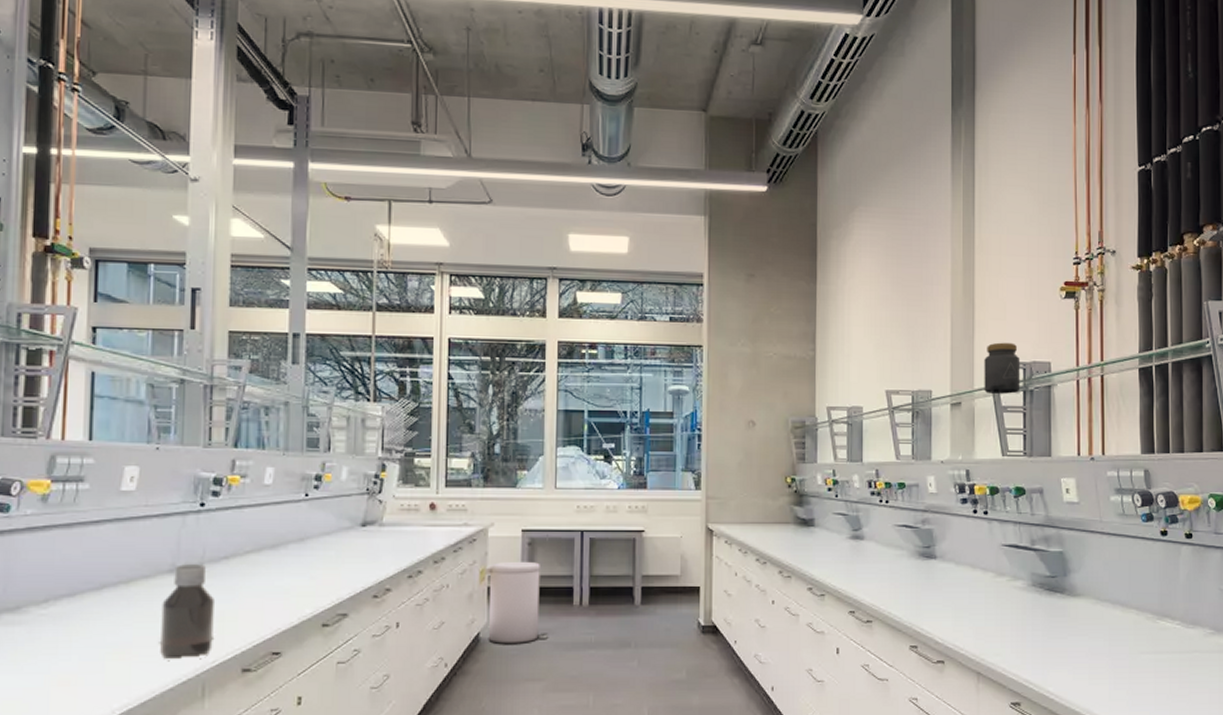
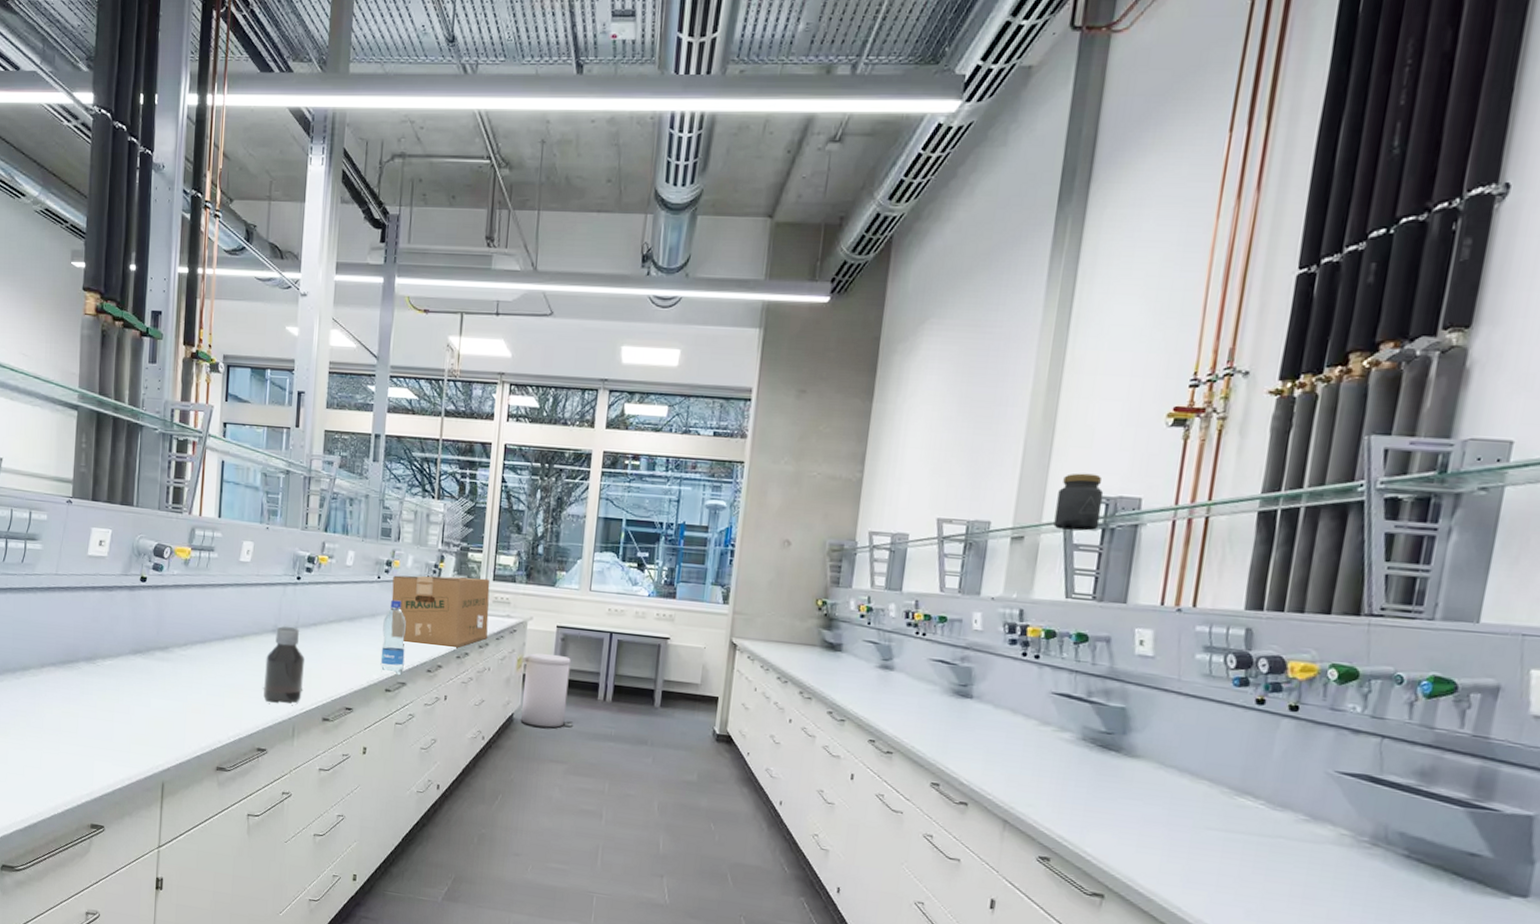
bottle: none [314,519,345,606] -> present [380,599,407,676]
box: none [324,485,443,572] -> present [391,575,490,650]

